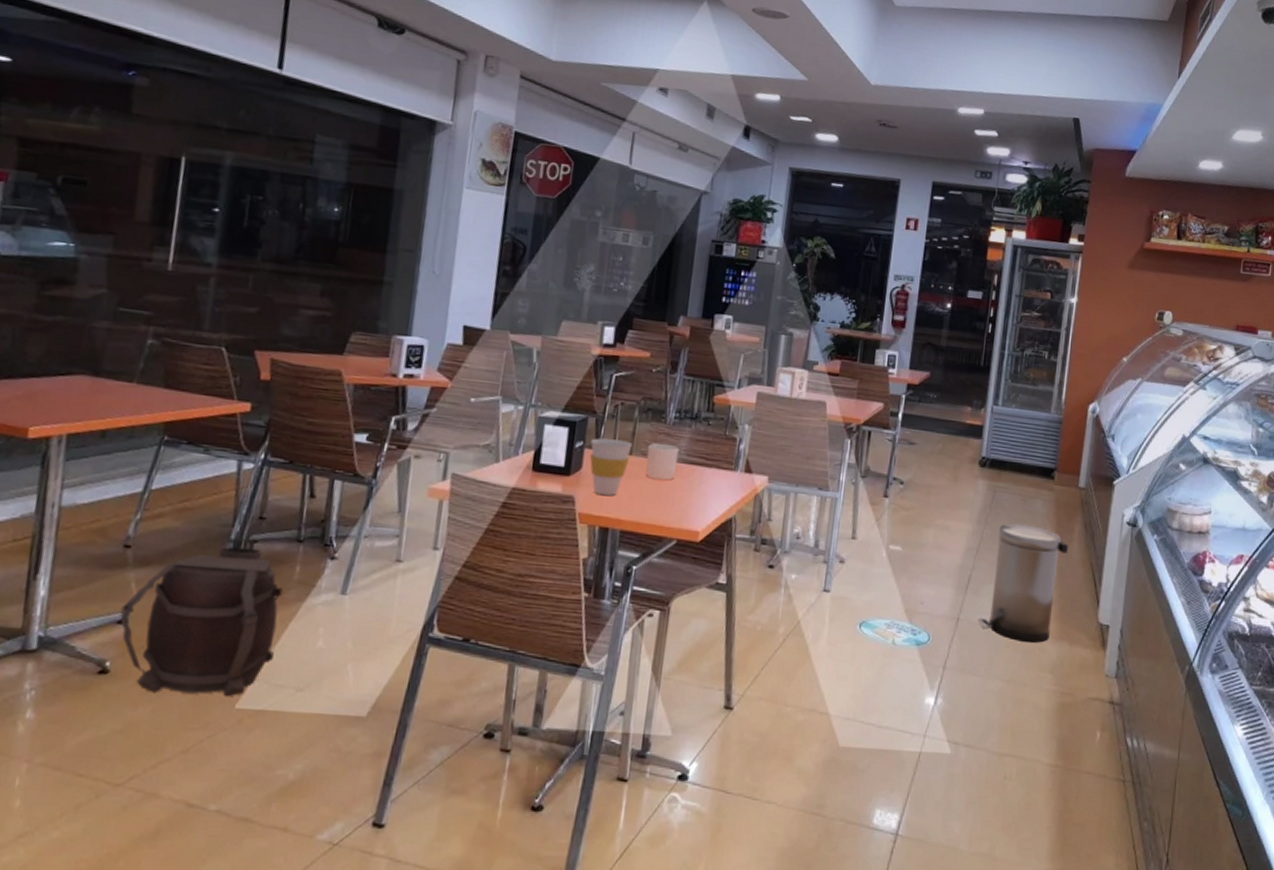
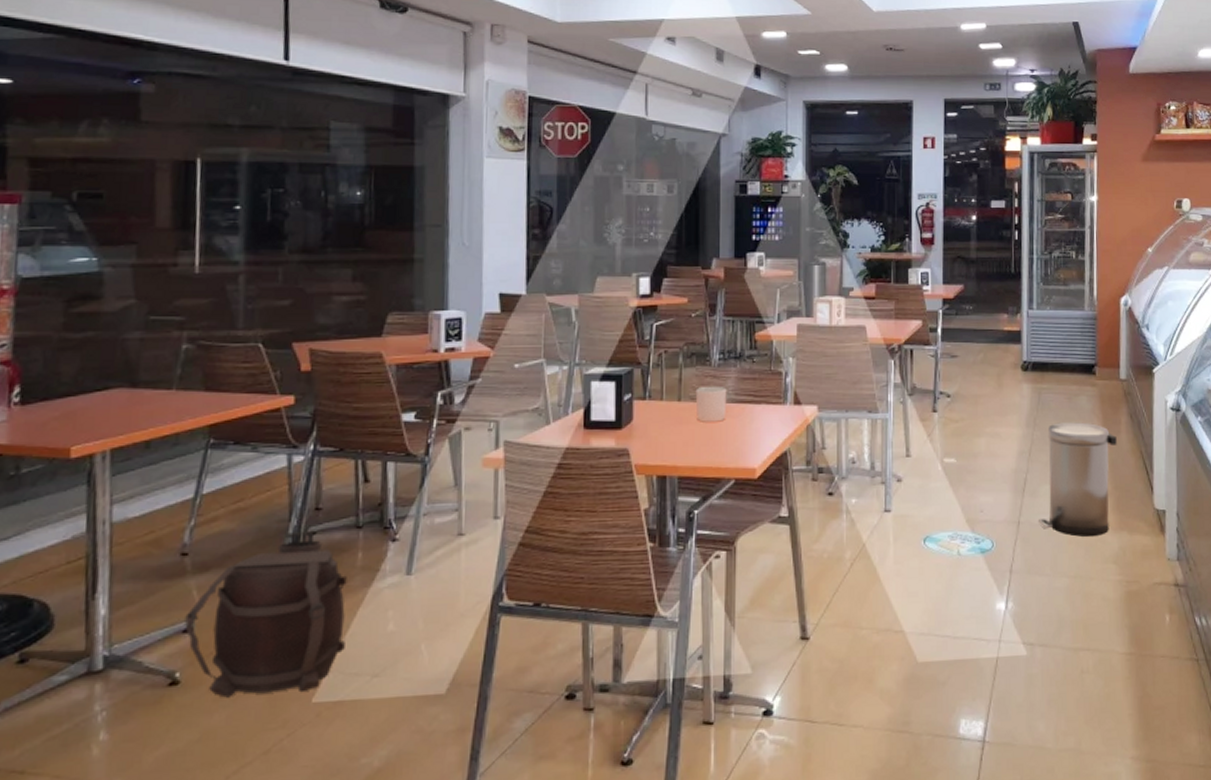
cup: present [590,438,633,496] -> none [639,388,680,445]

